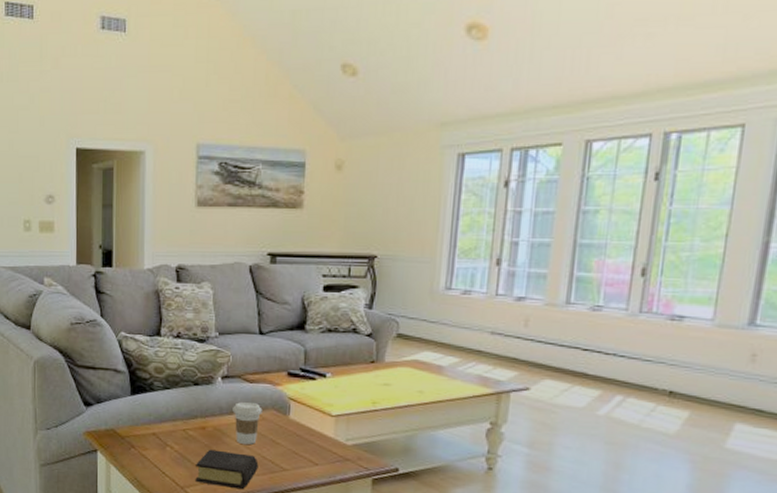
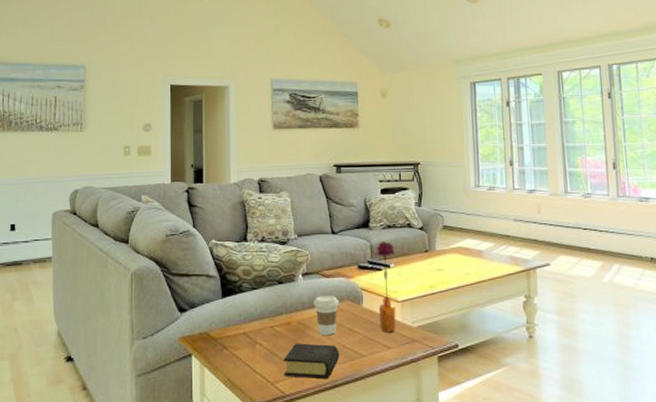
flower: none [306,346,335,448] -> present [374,240,396,333]

